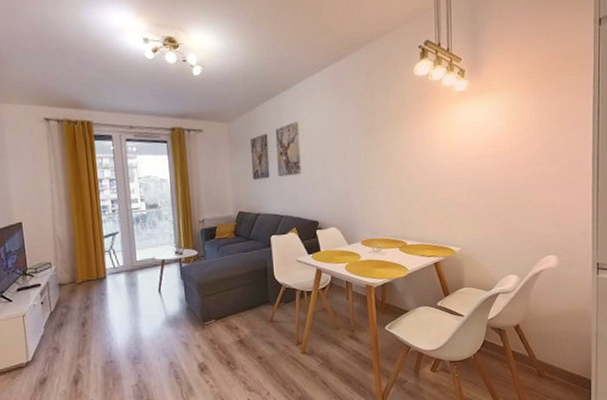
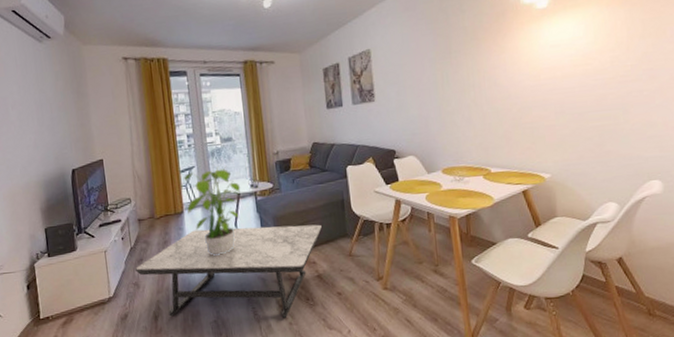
coffee table: none [55,291,246,382] -> present [135,224,323,319]
potted plant: none [107,233,166,321] -> present [184,166,241,256]

